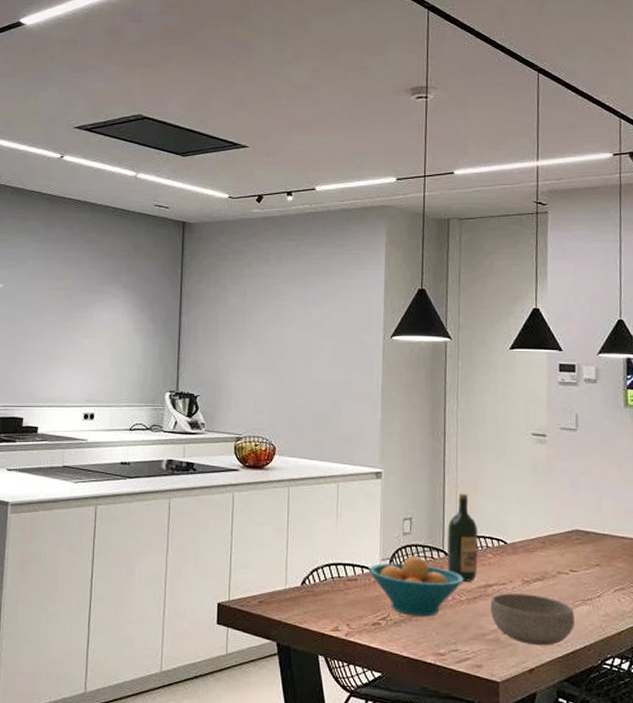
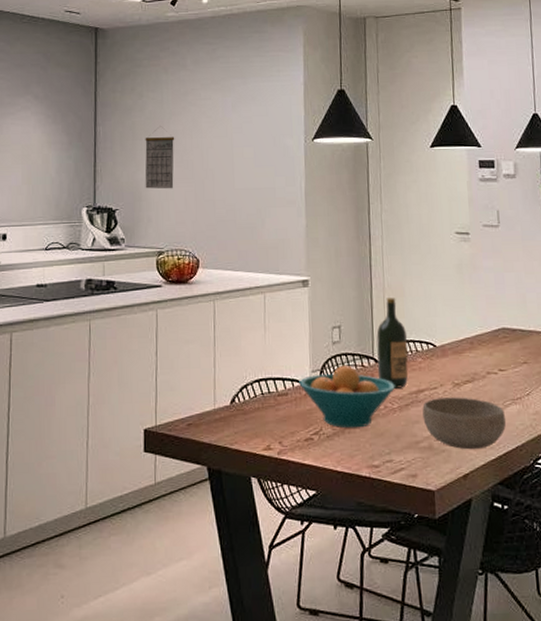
calendar: none [226,318,256,379] -> present [145,126,175,189]

